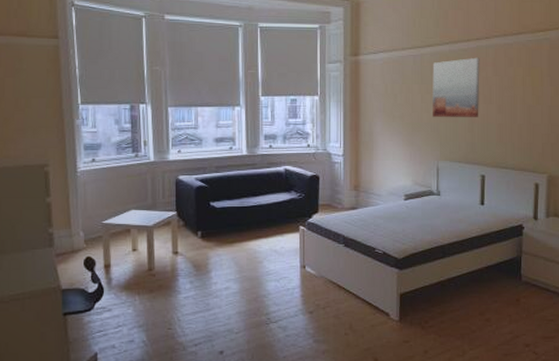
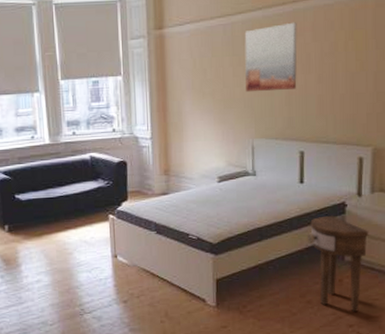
side table: none [486,236,544,332] -> present [307,215,369,312]

